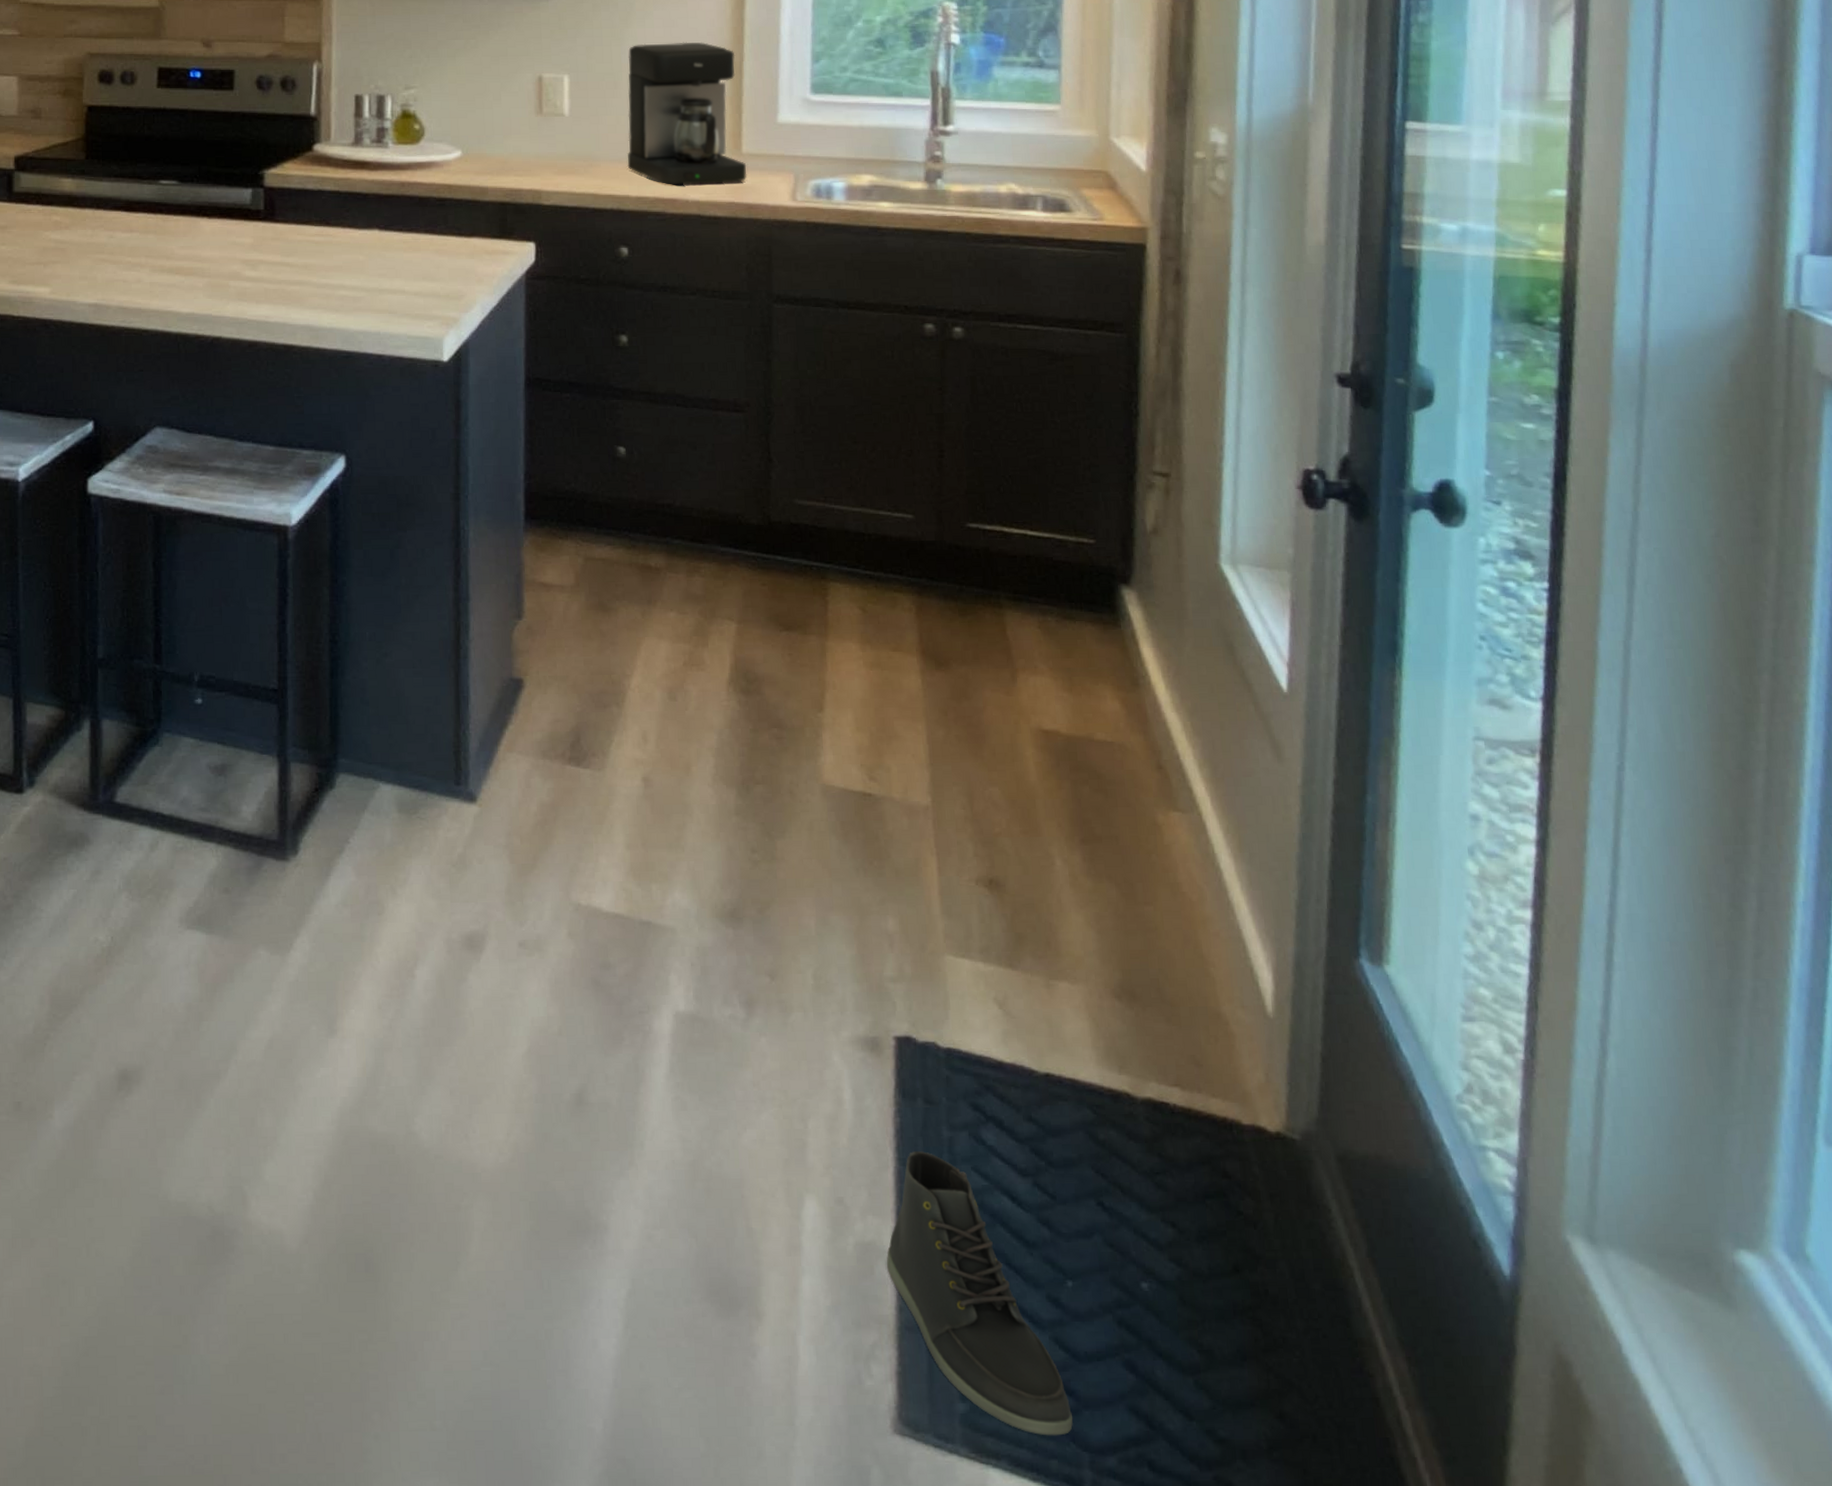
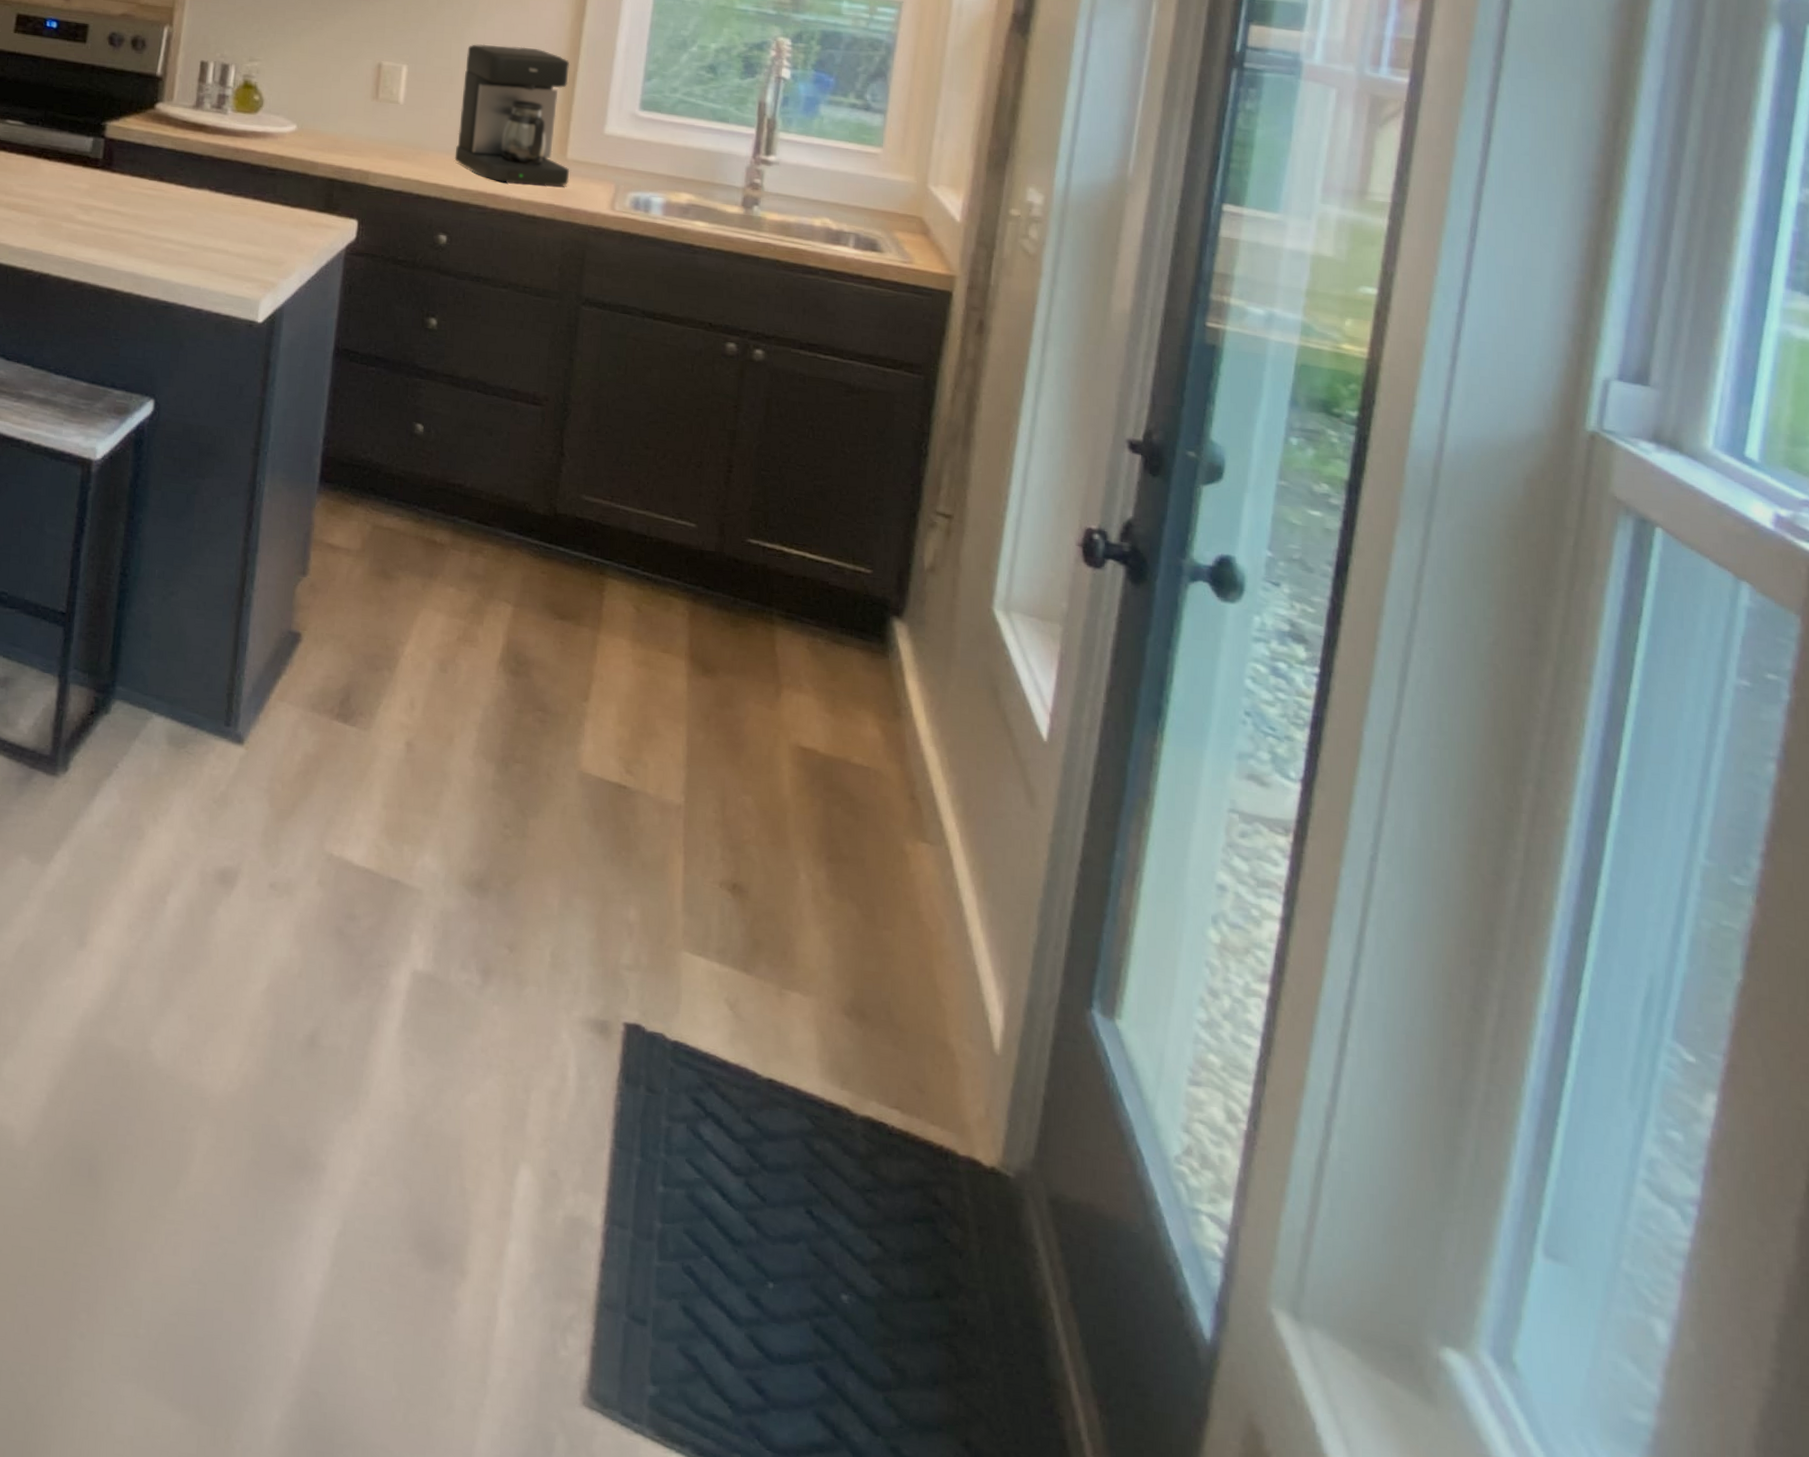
sneaker: present [886,1151,1073,1436] -> none [592,1136,760,1432]

